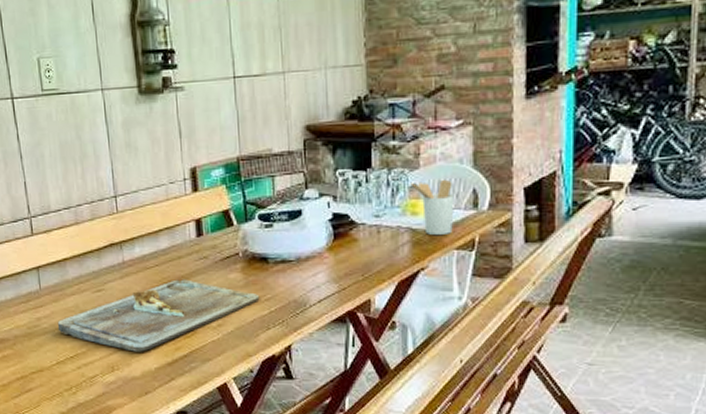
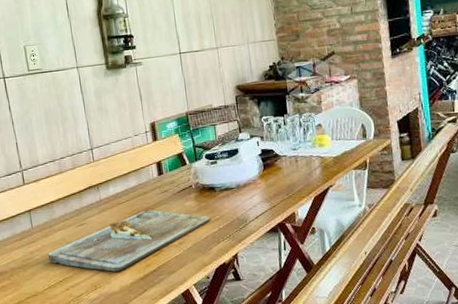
utensil holder: present [410,179,454,235] -> none [316,118,350,160]

